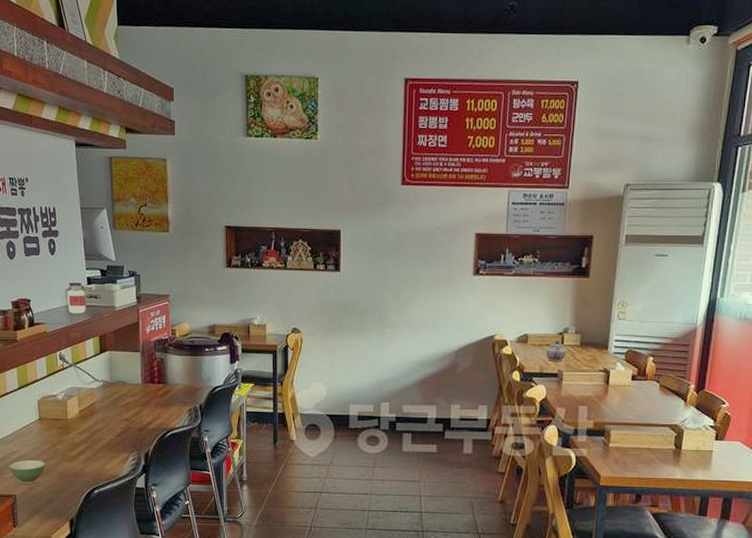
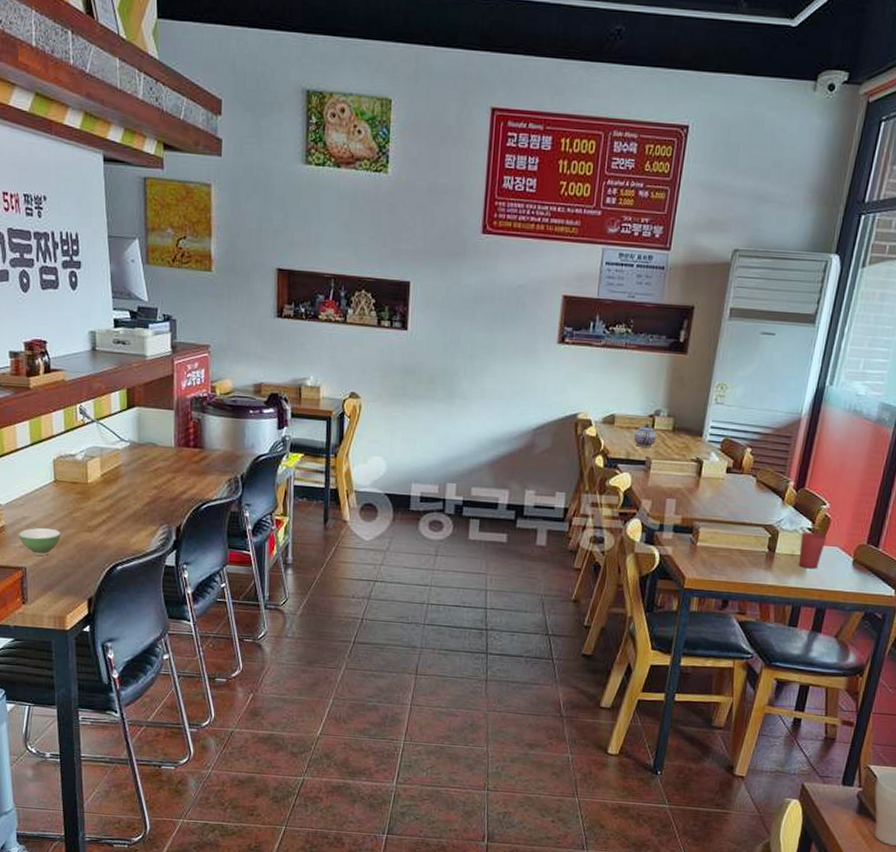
jar: present [67,282,86,313] -> none [90,323,112,361]
cup: none [703,430,728,463] -> present [799,532,827,569]

